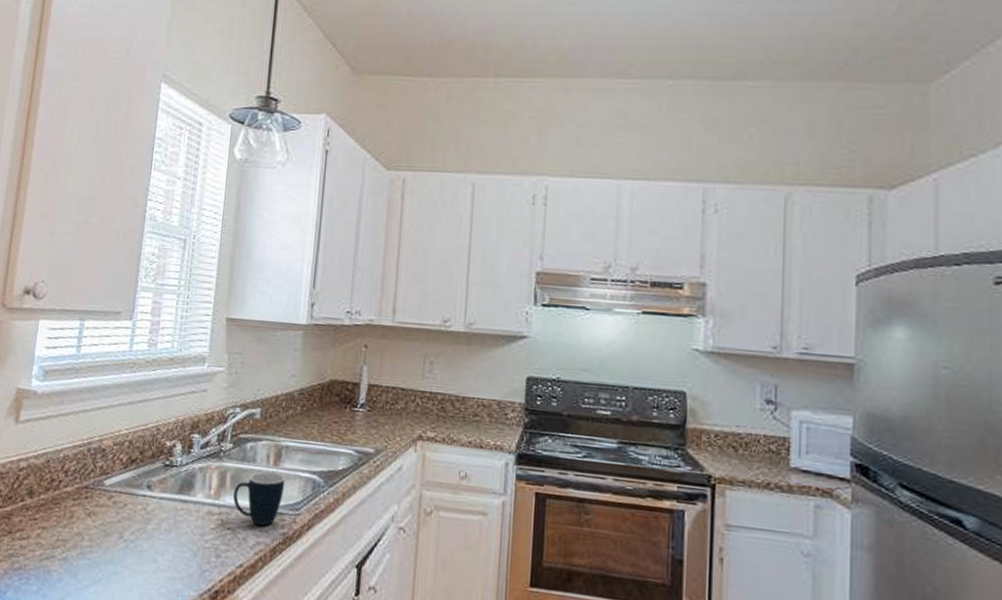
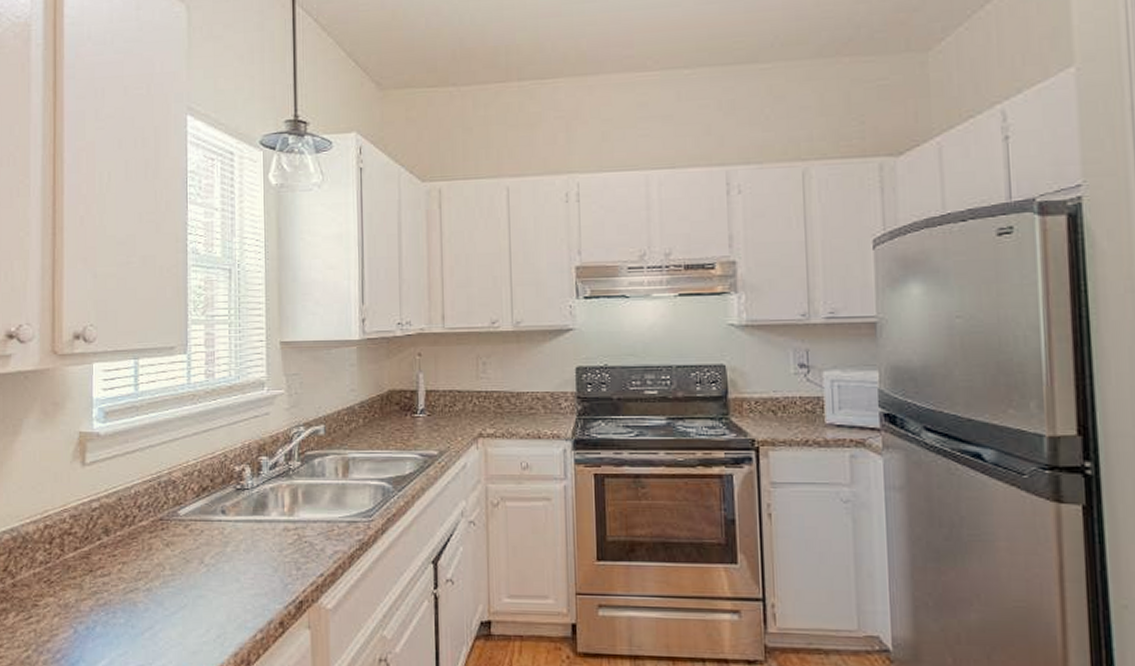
mug: present [232,472,286,526] -> none [306,484,356,535]

